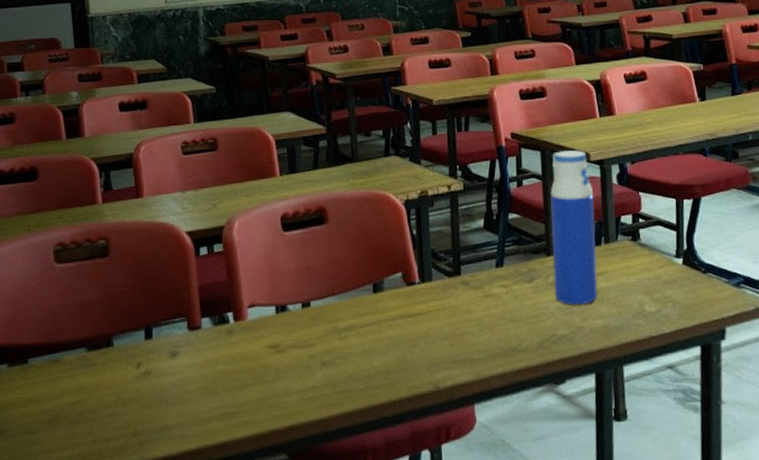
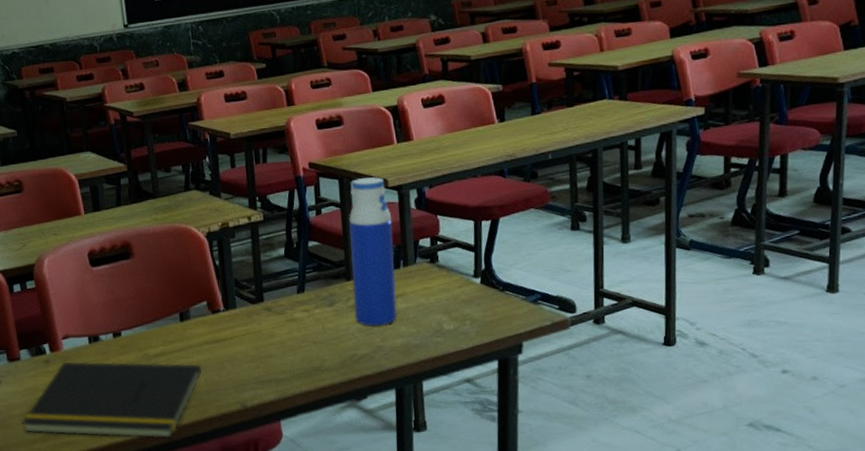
notepad: none [198,332,394,421] -> present [21,361,203,439]

